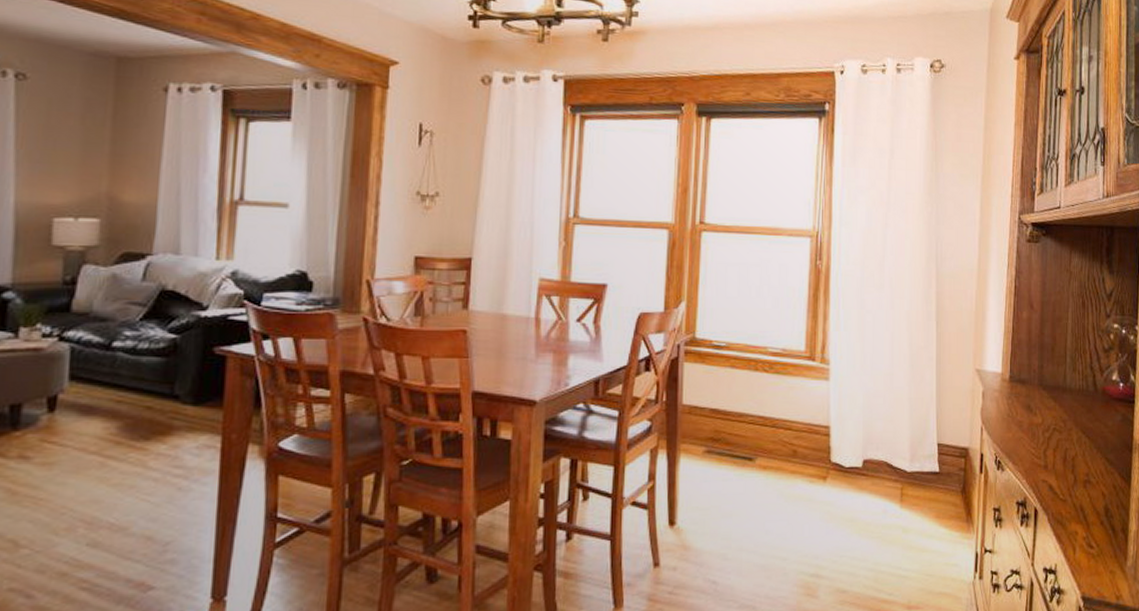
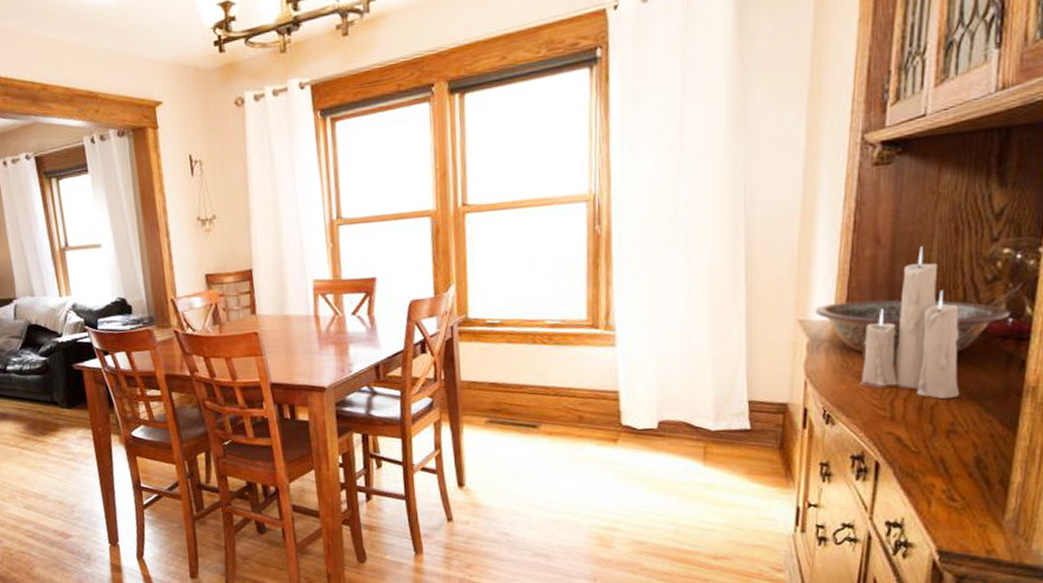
decorative bowl: none [988,356,1121,417] -> present [814,299,1010,365]
candle: none [1022,315,1092,452] -> present [860,246,960,400]

